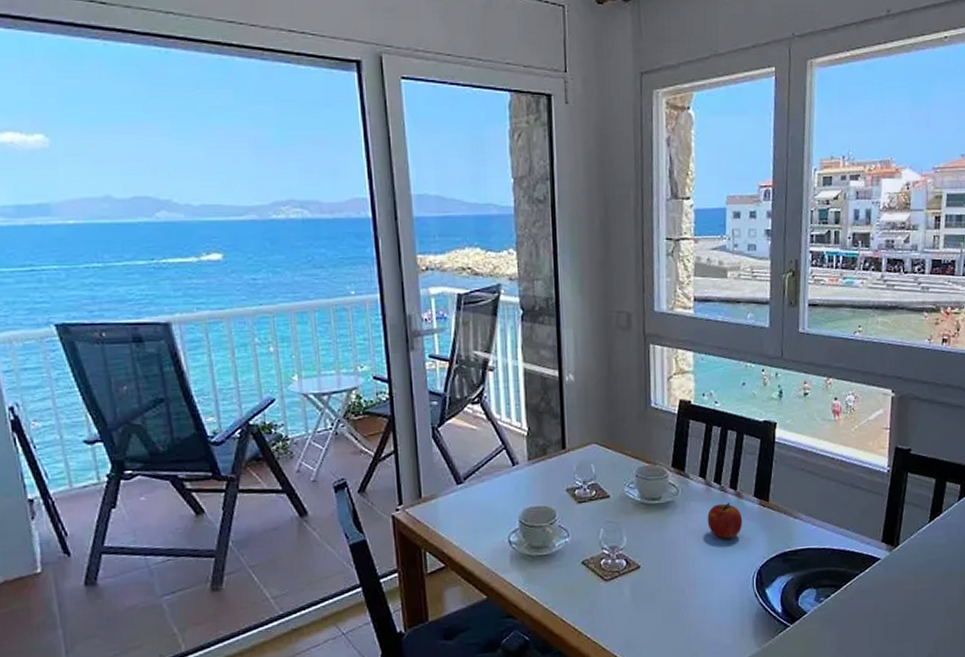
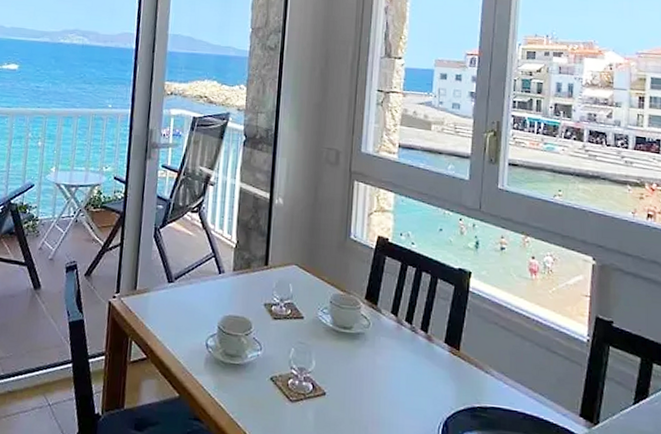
fruit: present [707,502,743,539] -> none [396,343,432,382]

